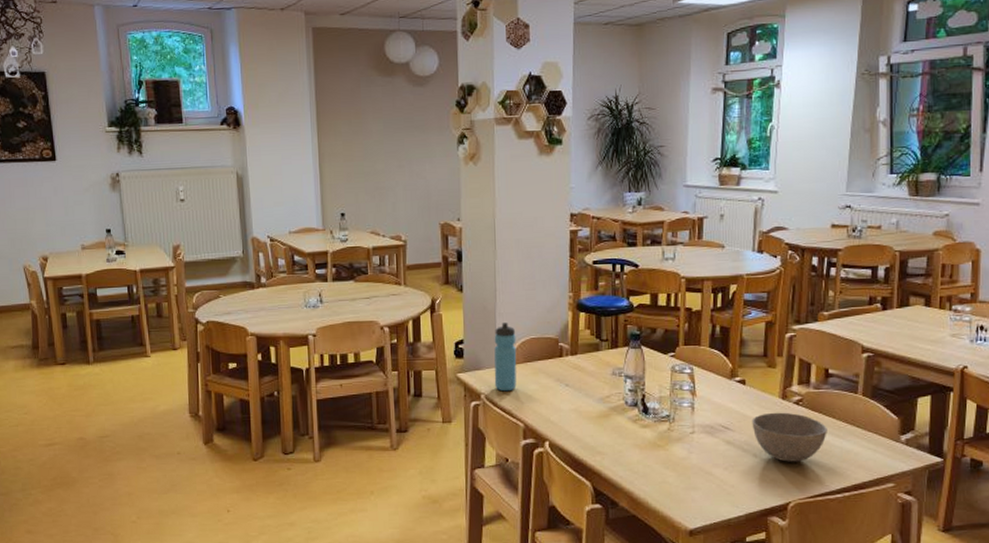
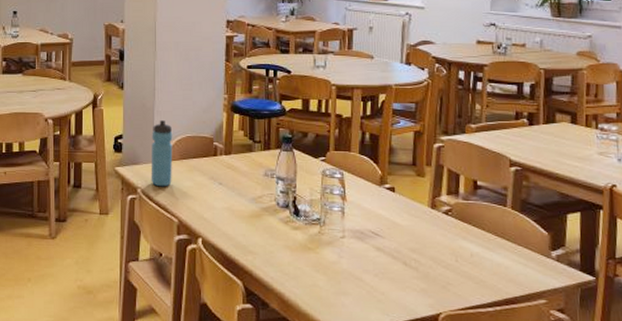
bowl: present [752,412,827,462] -> none [401,221,477,272]

